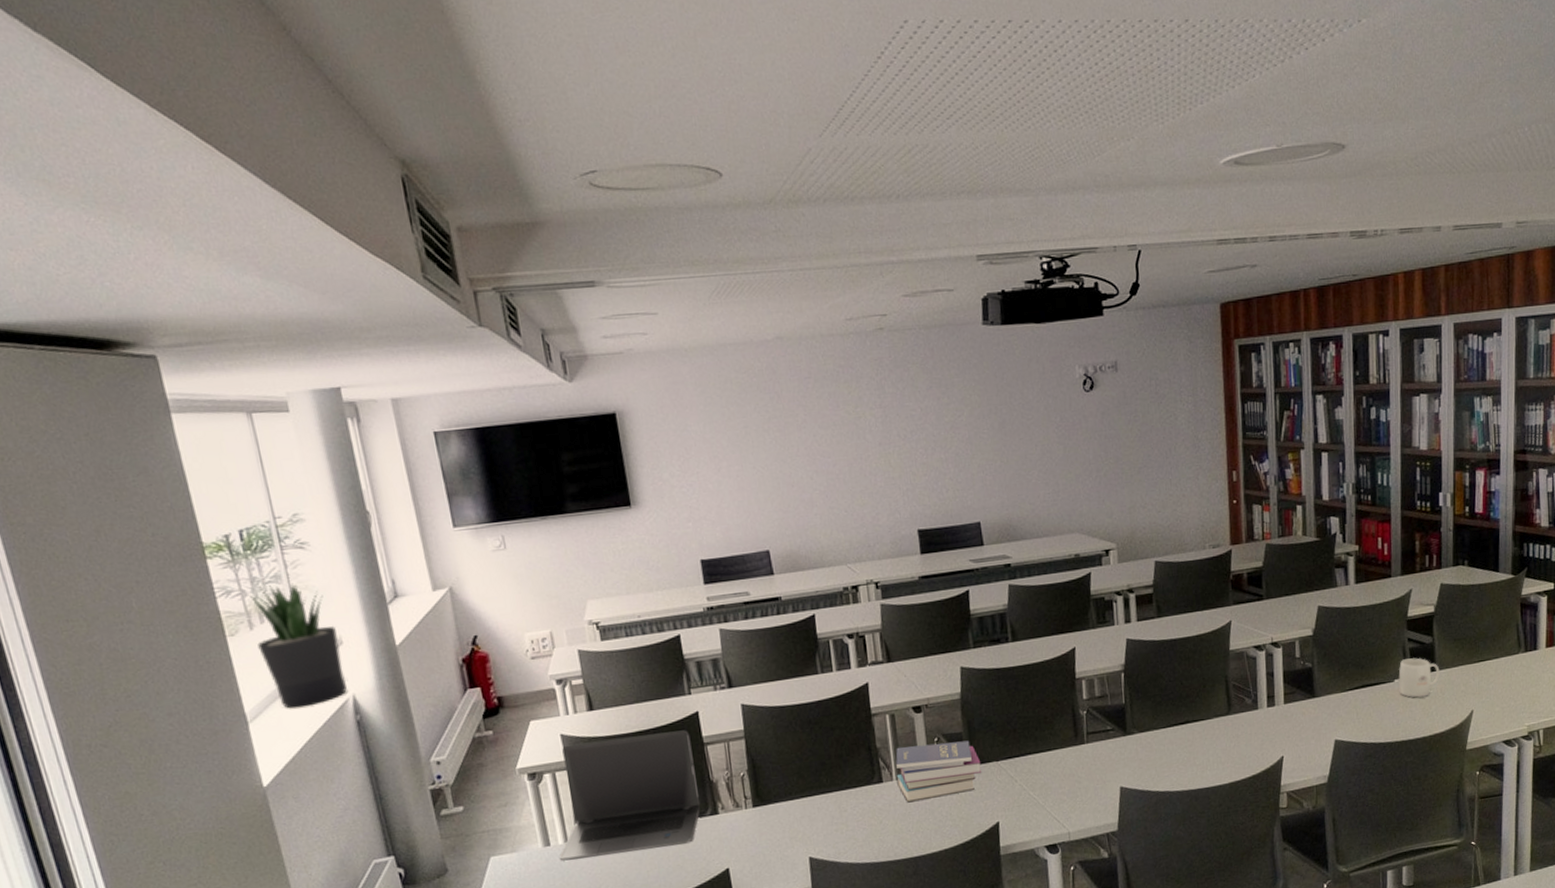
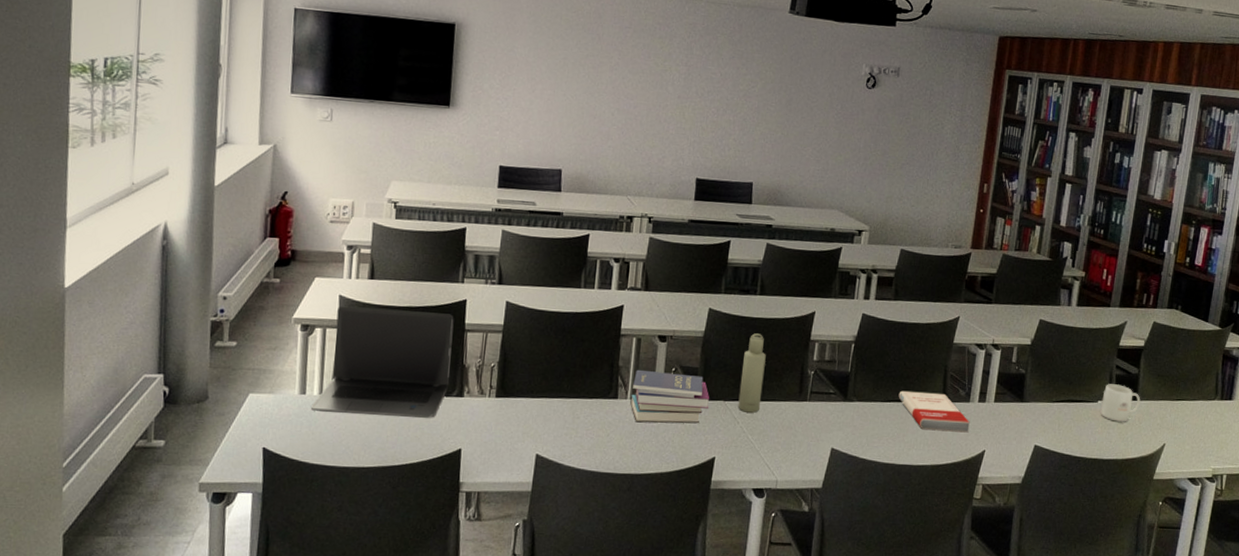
planter: present [250,582,347,708] -> none [93,105,166,223]
bottle: none [1008,683,1036,769] -> present [738,333,766,413]
book: none [1181,705,1263,748] -> present [898,390,970,432]

